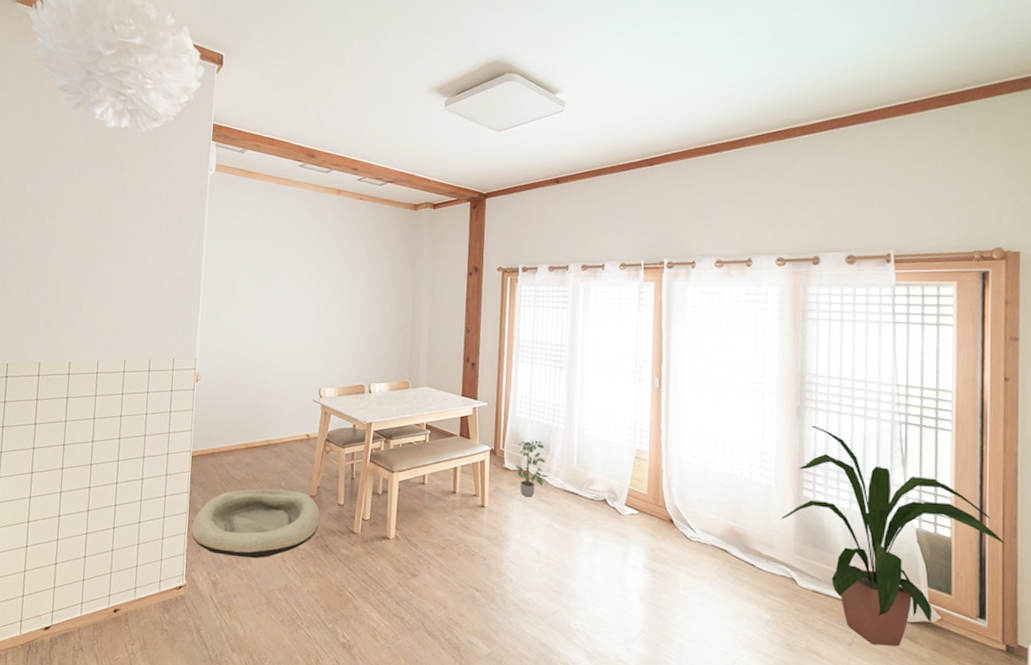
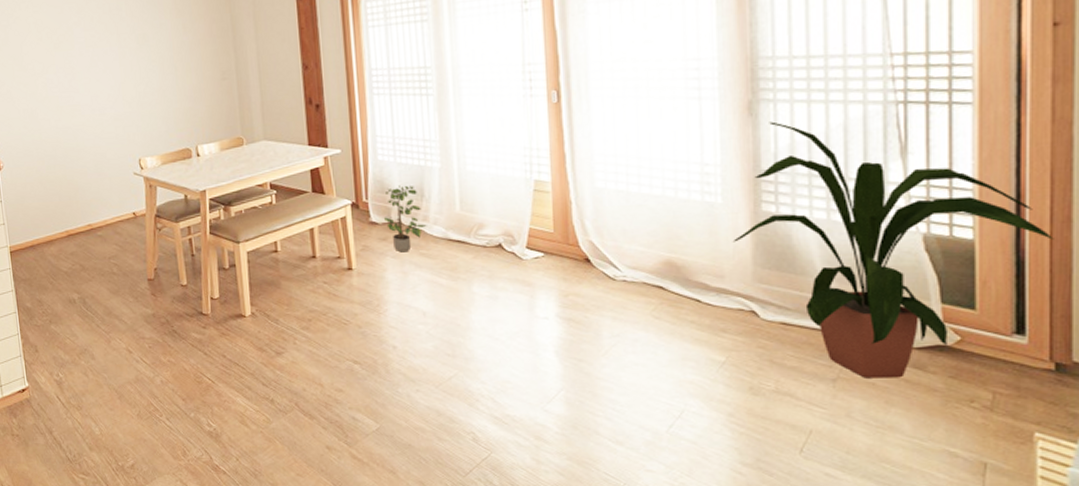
dog bed: present [191,488,321,559] -> none [23,276,164,353]

